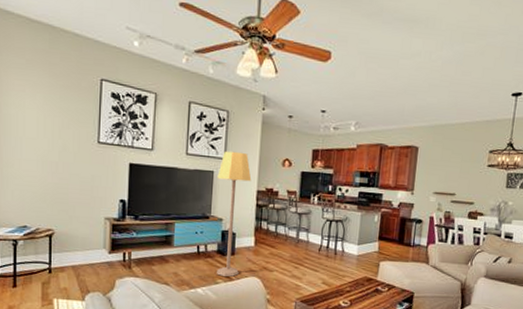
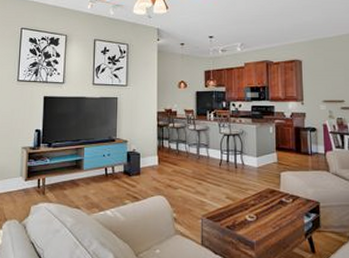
lamp: present [217,151,252,277] -> none [121,78,152,196]

